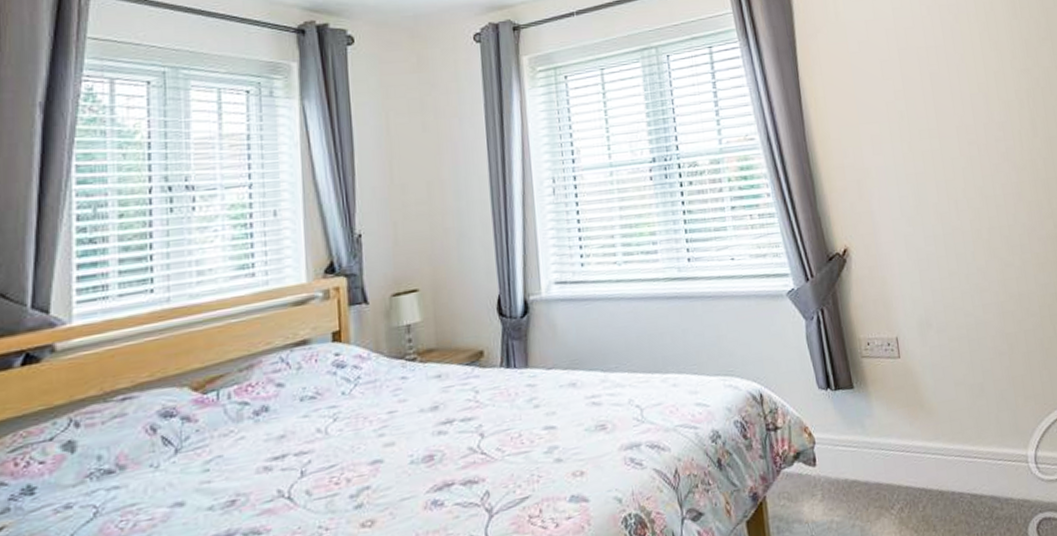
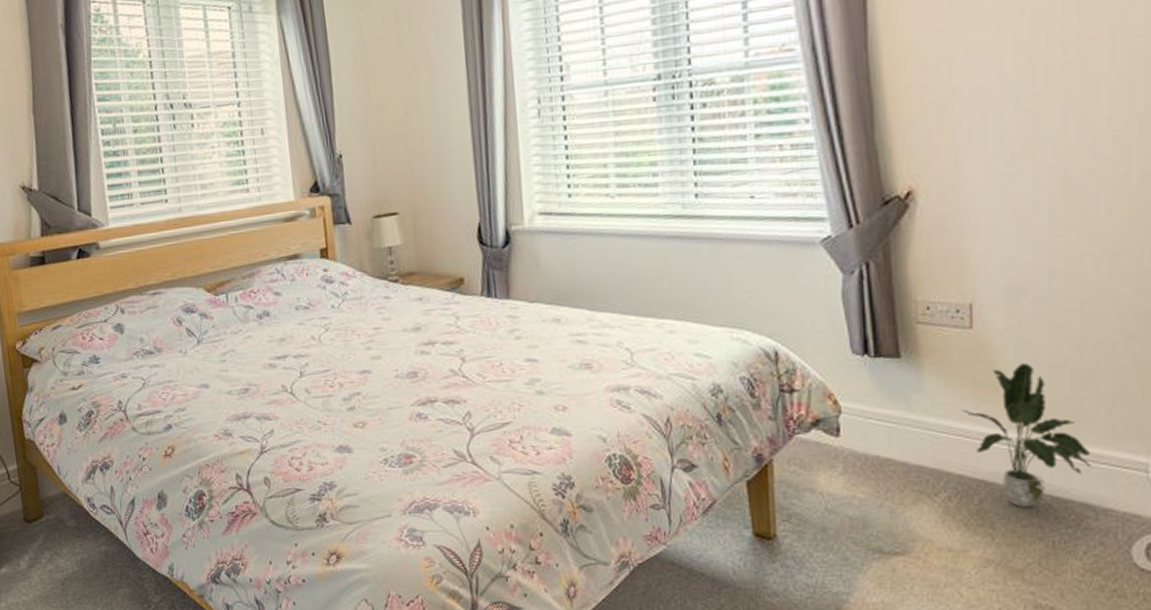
potted plant: none [902,383,993,508] -> present [963,363,1092,507]

